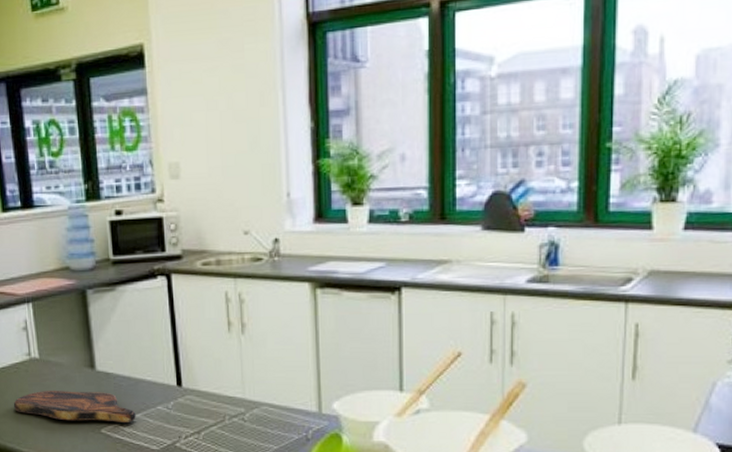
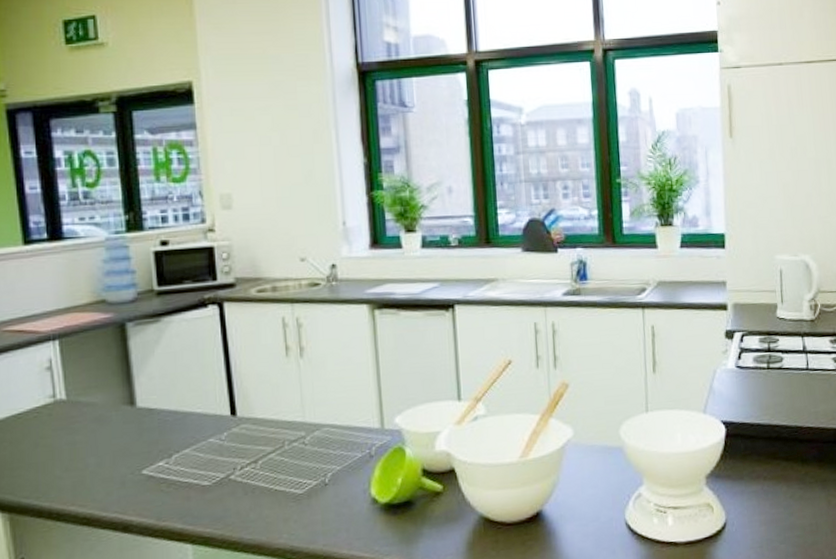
cutting board: present [14,390,136,422] -> none [33,429,184,466]

